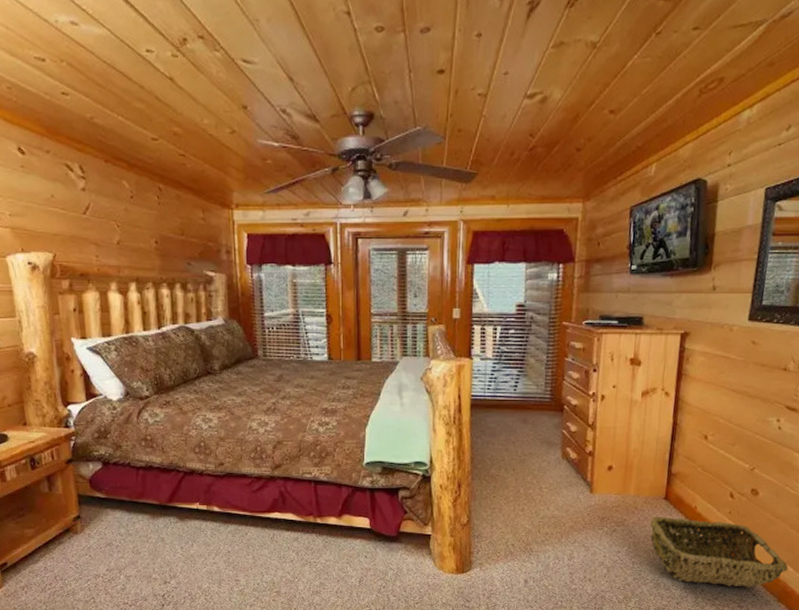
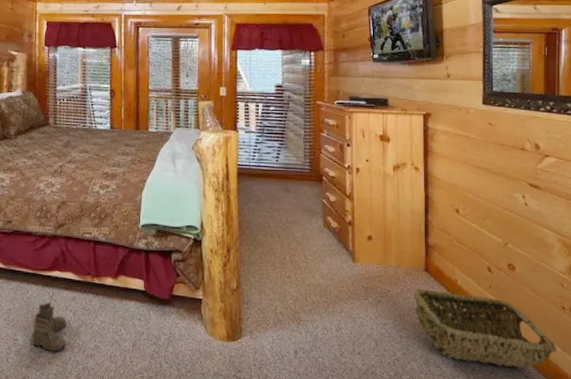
boots: none [254,543,290,594] -> present [31,302,67,355]

